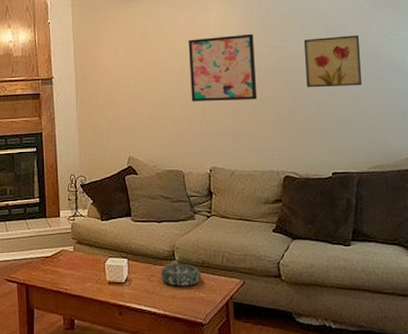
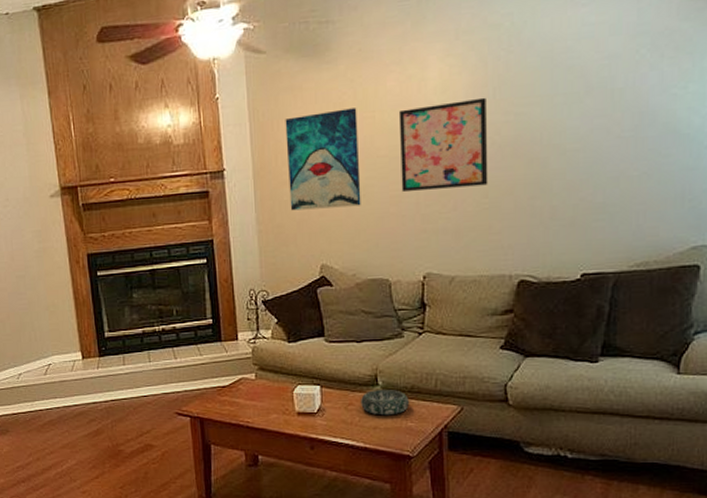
wall art: none [101,36,160,112] -> present [285,108,361,211]
wall art: present [304,35,363,88] -> none [555,91,632,167]

